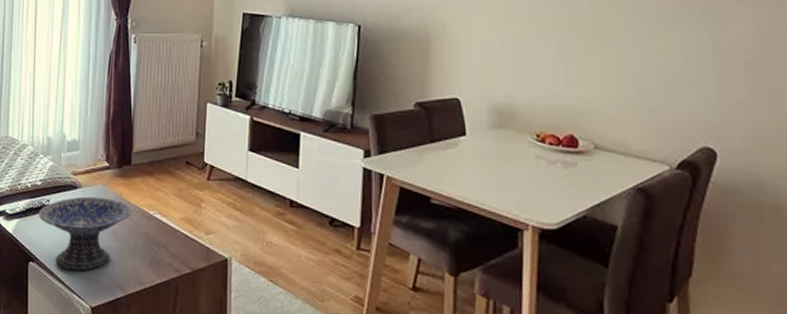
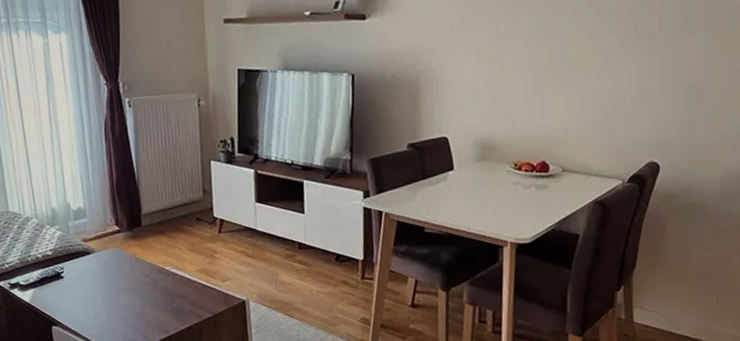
decorative bowl: present [38,196,132,271] -> none [53,259,149,329]

